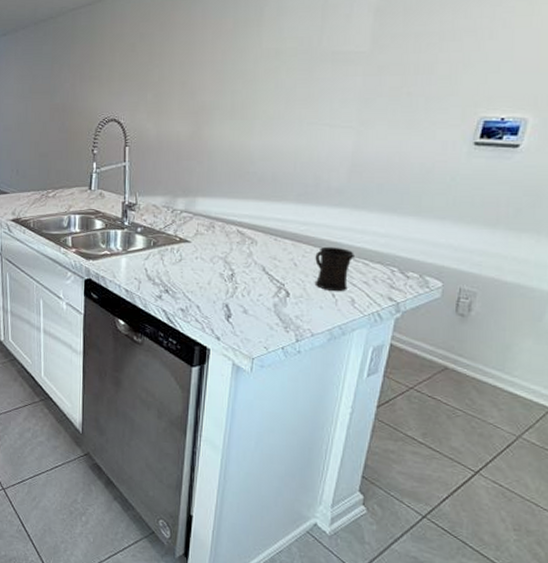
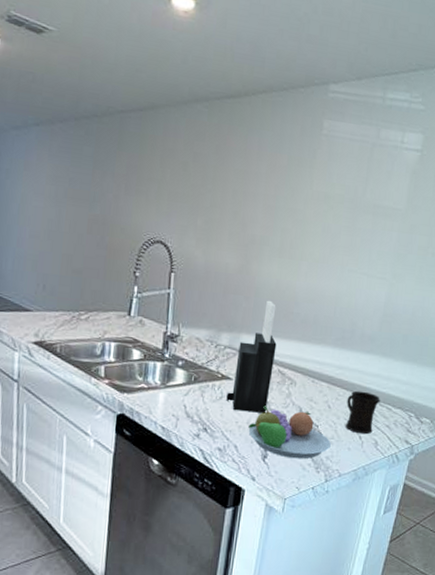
knife block: none [186,162,234,274] -> present [226,300,277,413]
fruit bowl: none [210,266,300,319] -> present [248,405,331,459]

